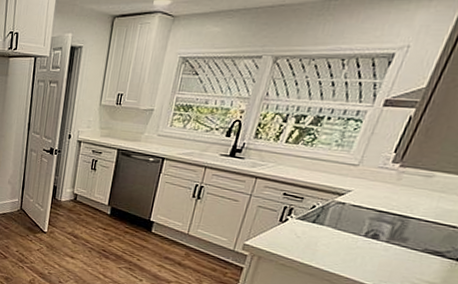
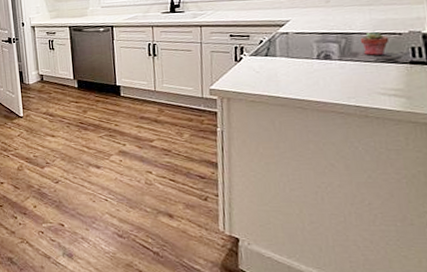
potted succulent: none [415,219,447,246] -> present [361,31,390,56]

